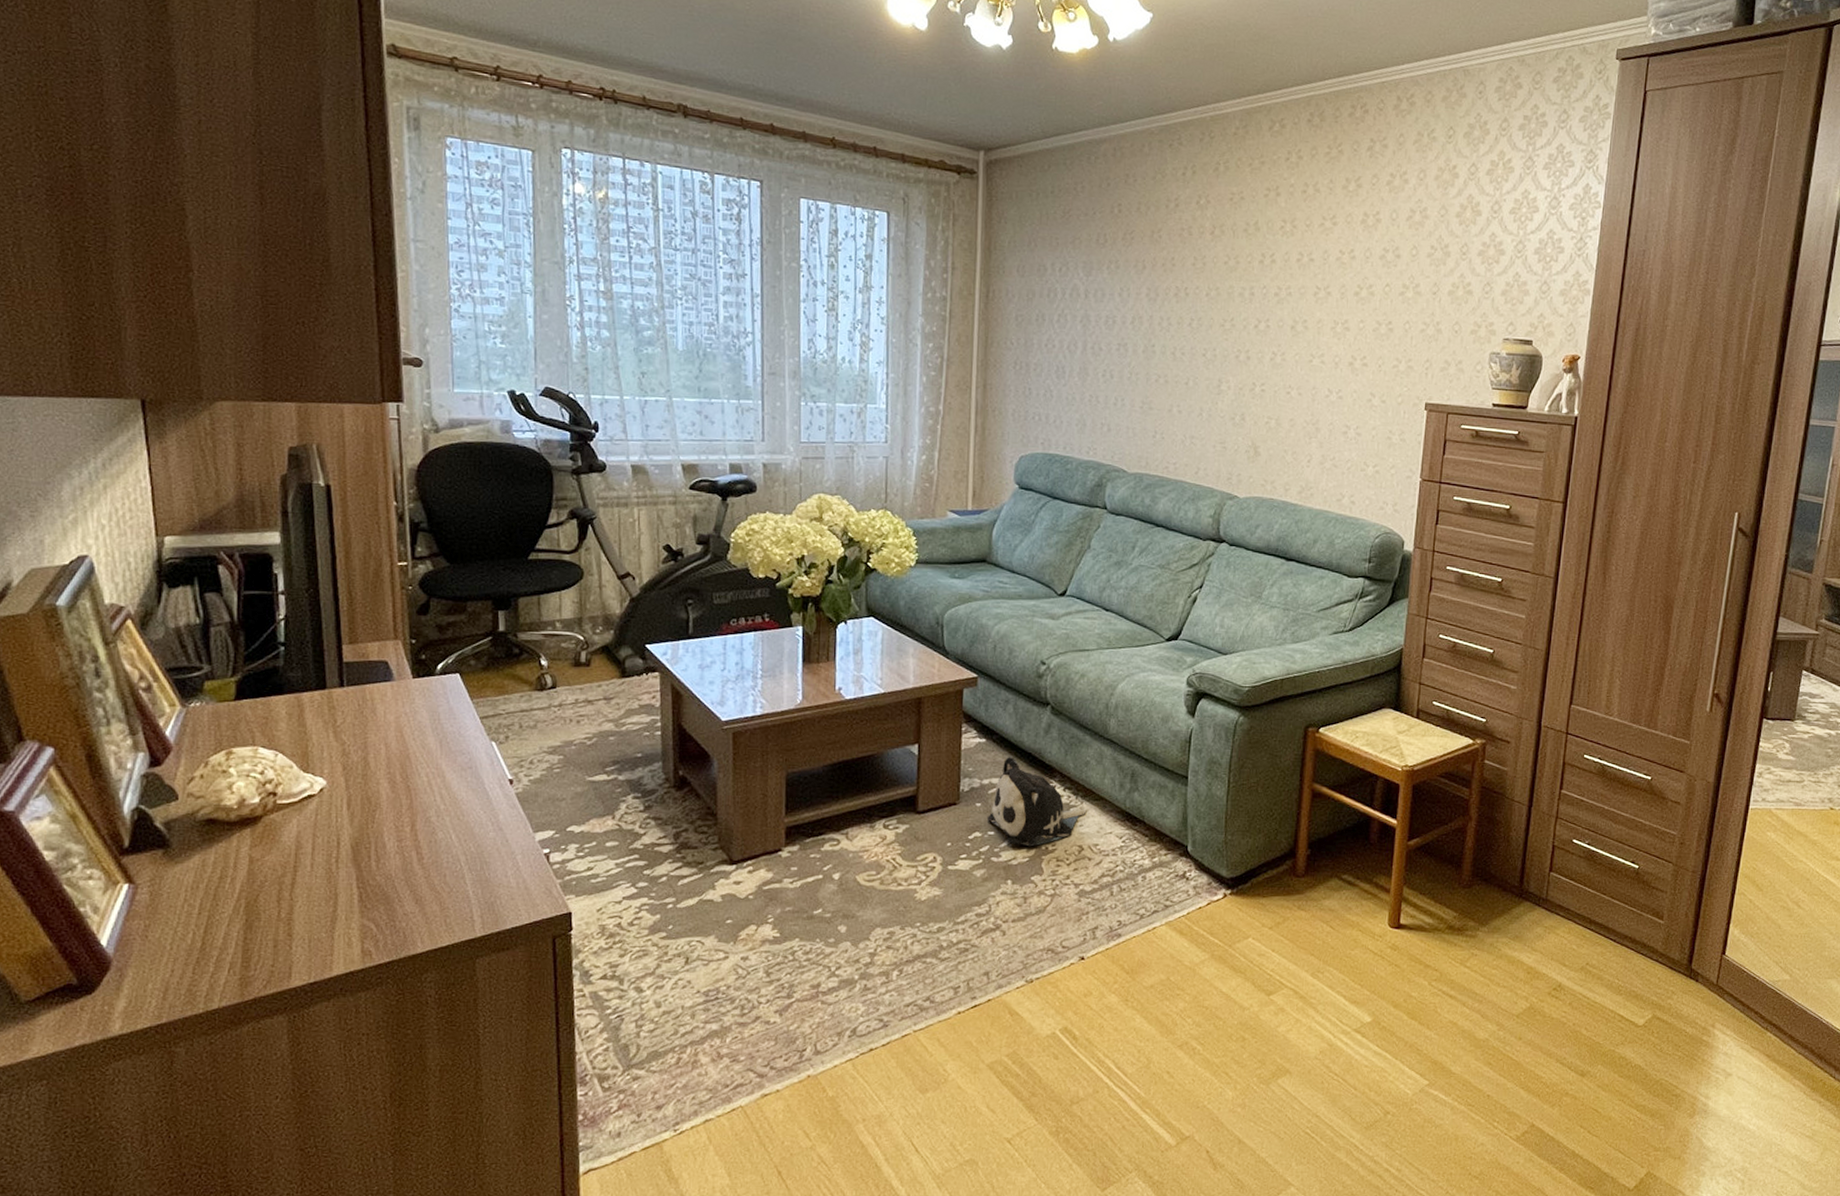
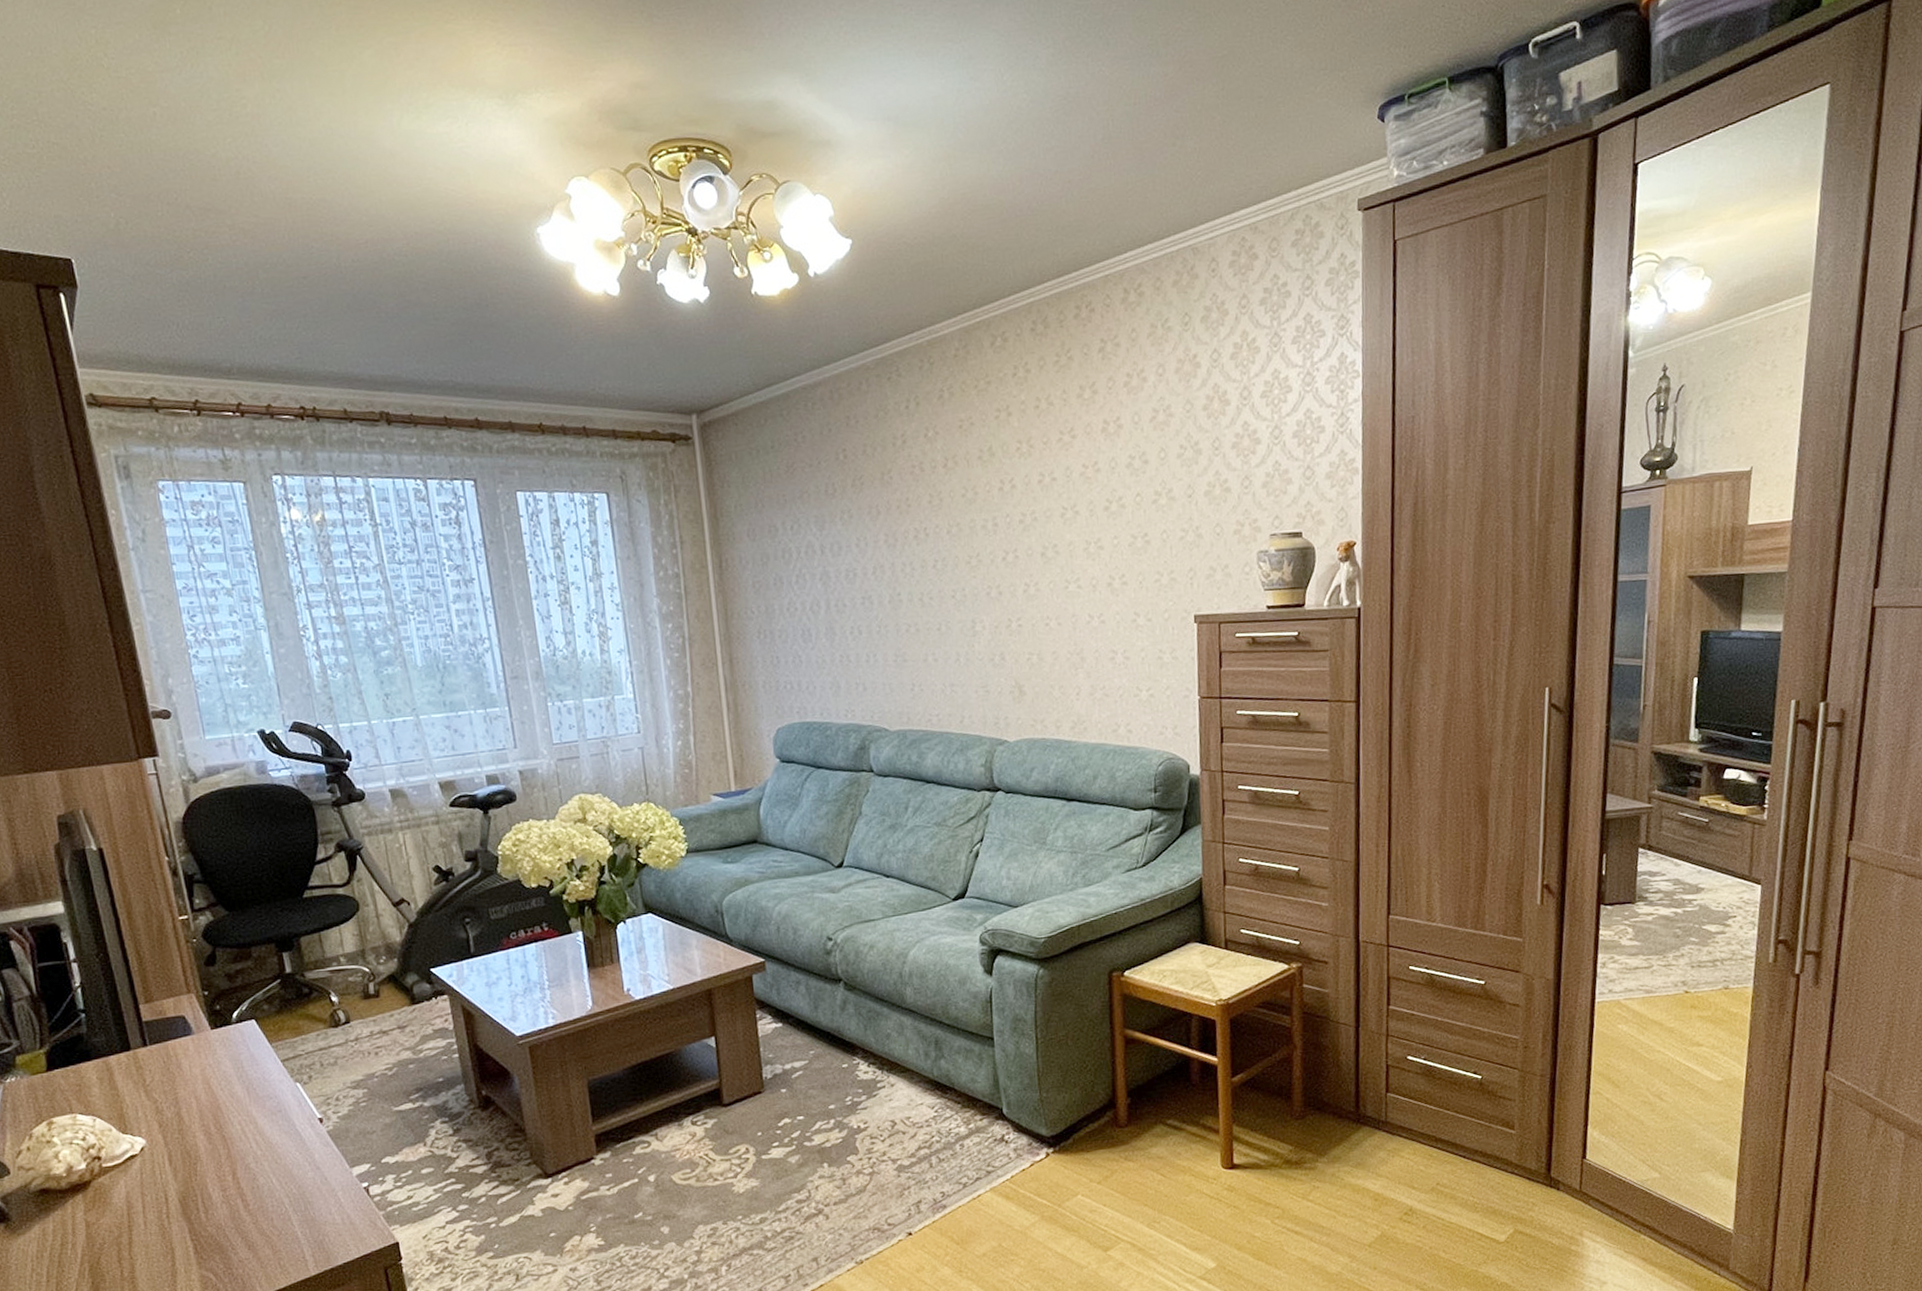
plush toy: present [986,756,1087,847] -> none [794,1037,895,1127]

